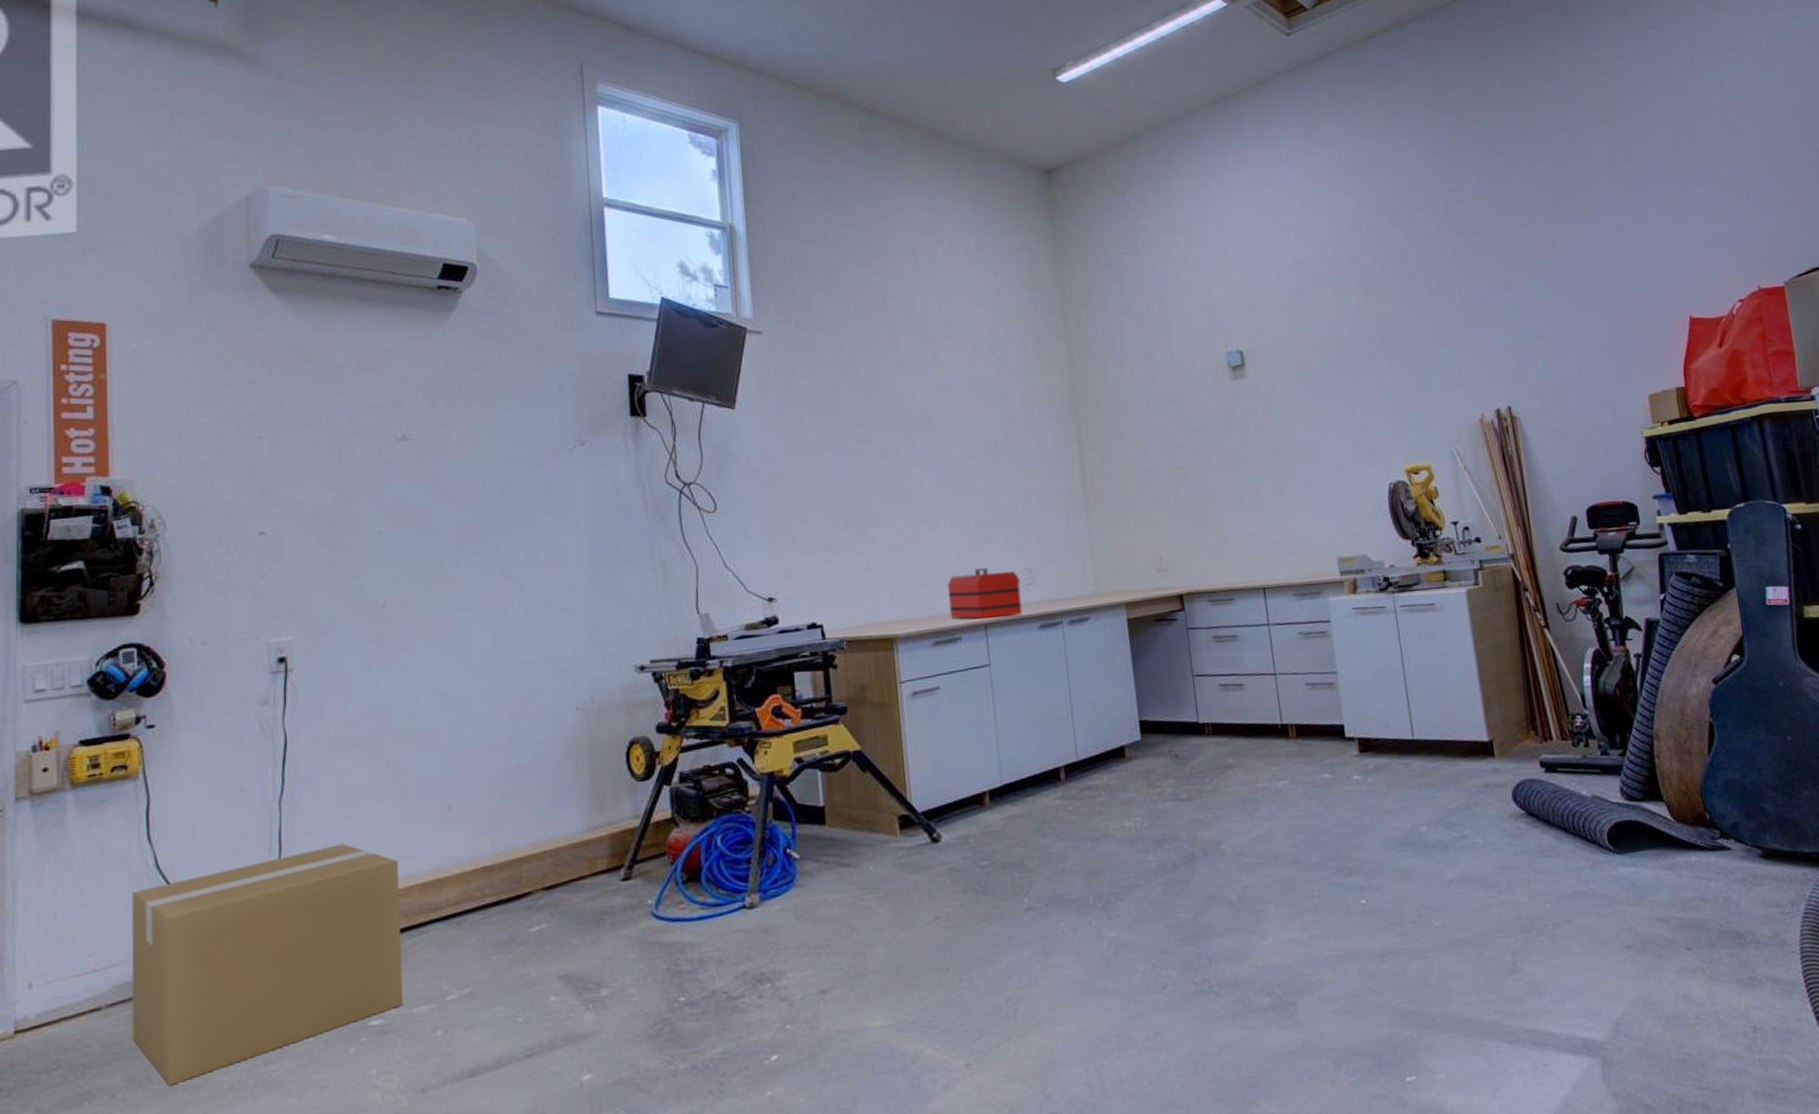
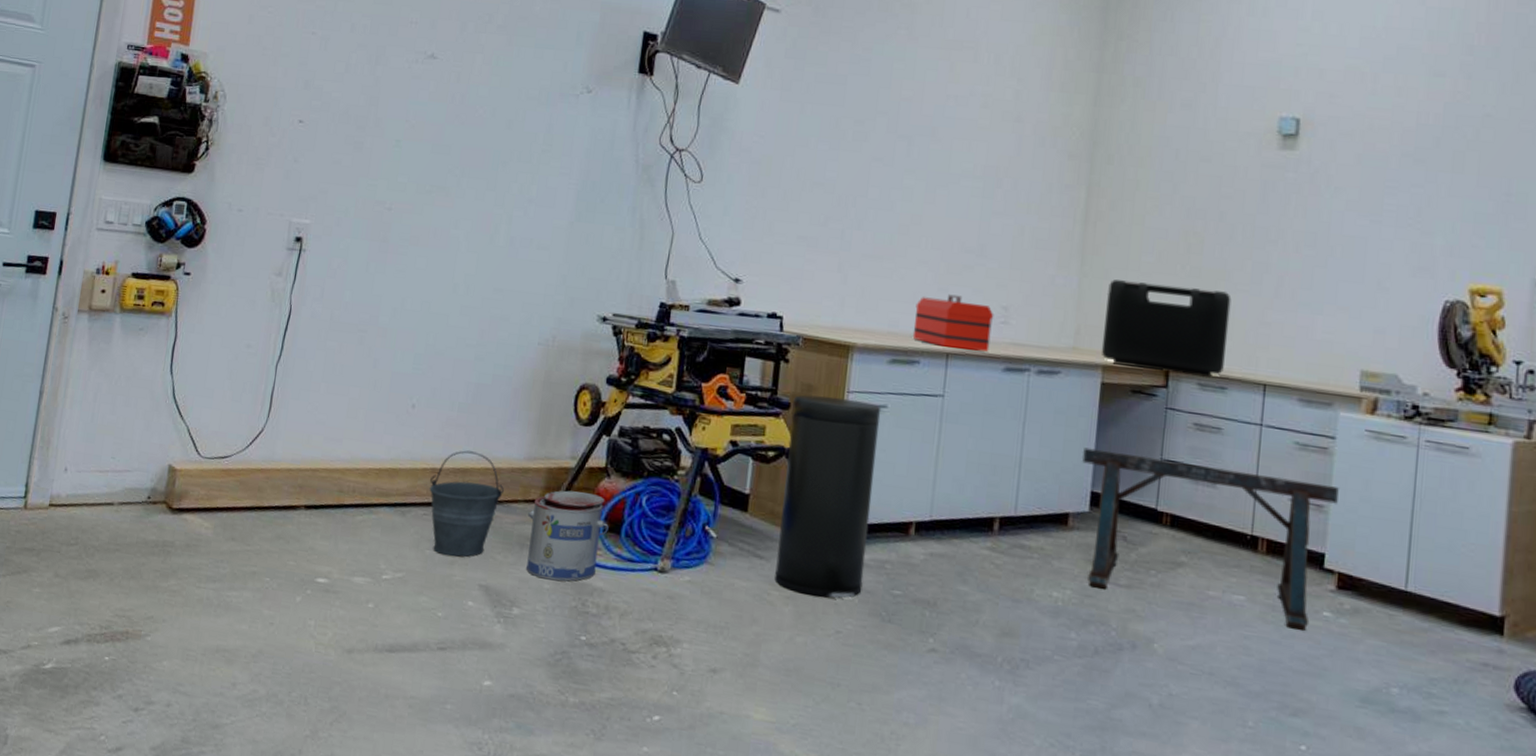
cardboard box: present [131,844,404,1086] -> none [133,412,364,585]
bucket: none [483,837,569,956] -> present [429,450,505,557]
paint can: none [597,848,687,951] -> present [526,490,609,582]
pedal bin: none [849,688,952,891] -> present [774,395,881,598]
tool box: none [1115,514,1228,600] -> present [1101,279,1232,378]
sawhorse: none [1124,664,1345,809] -> present [1082,447,1339,632]

